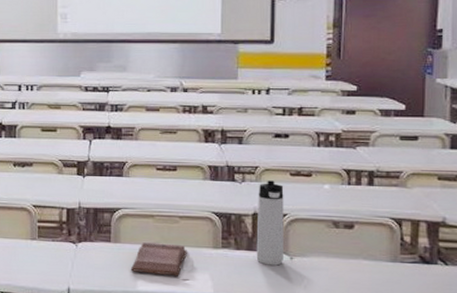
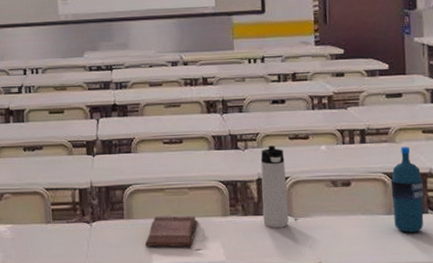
water bottle: none [398,192,434,283] -> present [390,147,424,233]

